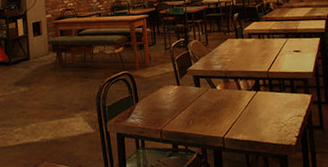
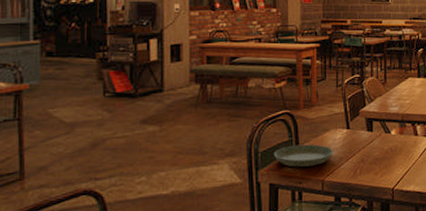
saucer: none [118,99,168,119] -> present [274,144,333,167]

